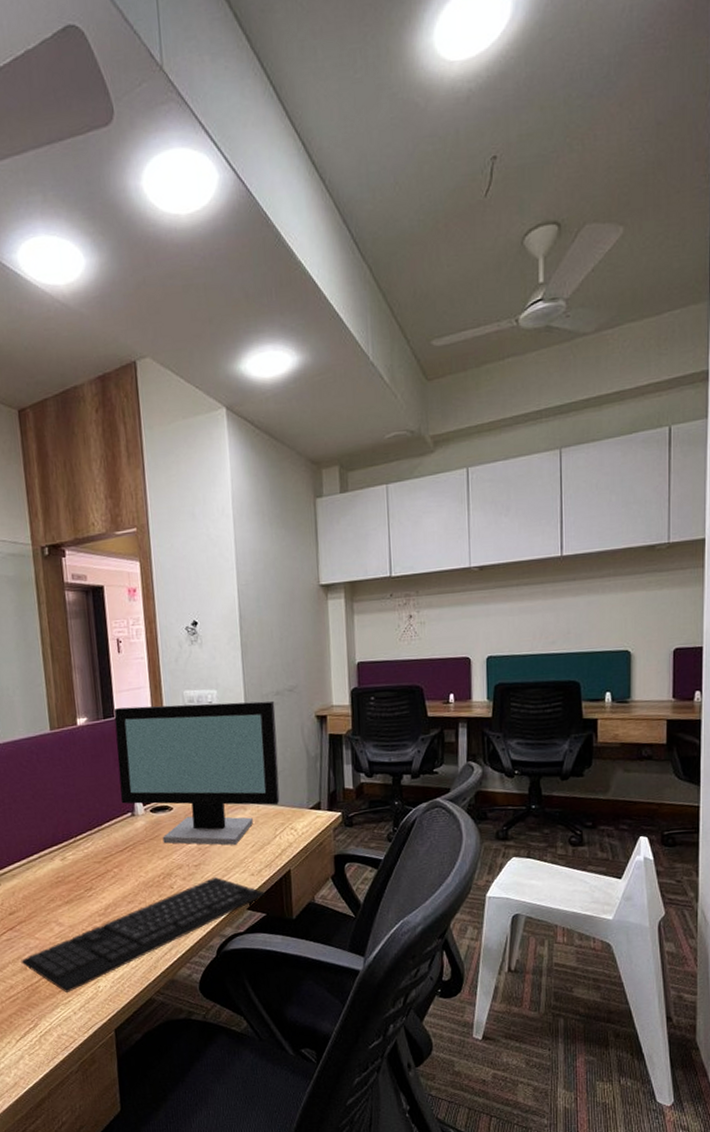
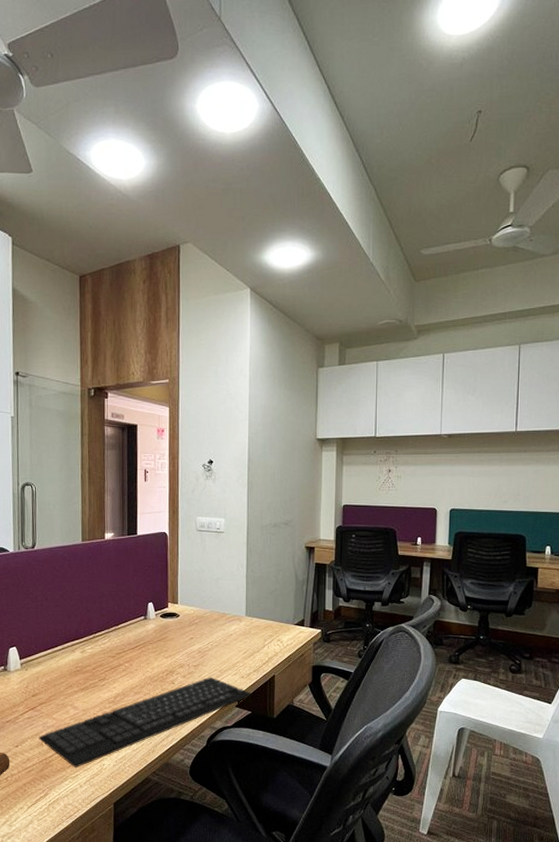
computer monitor: present [113,700,280,846] -> none [136,526,272,650]

